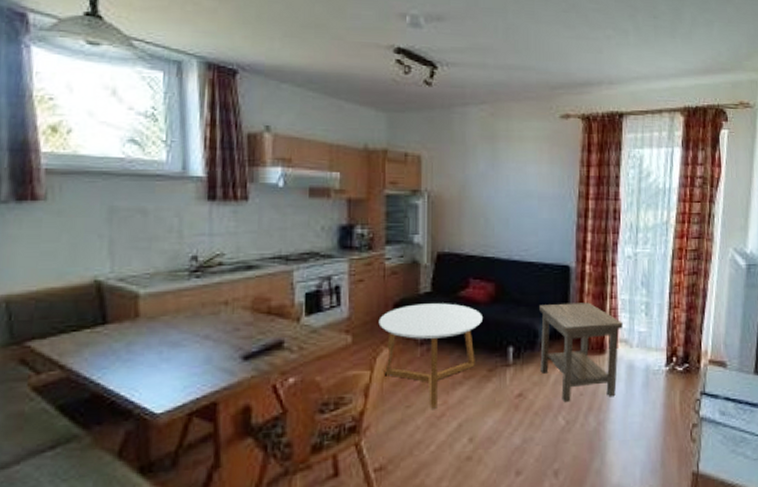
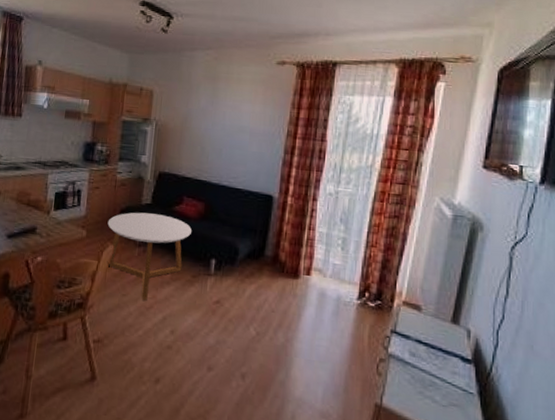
side table: present [539,302,623,403] -> none [238,227,318,318]

